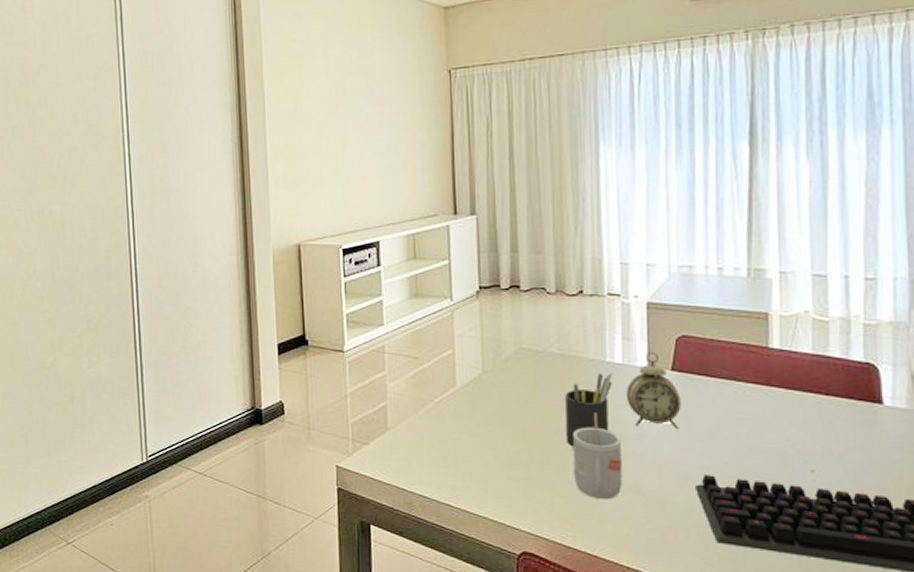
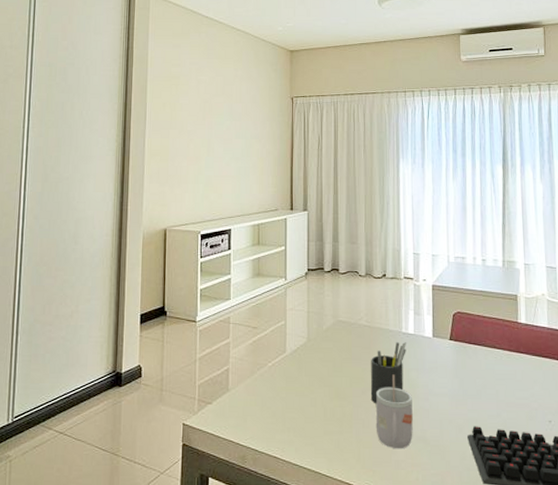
alarm clock: present [625,351,681,430] -> none [416,324,457,389]

